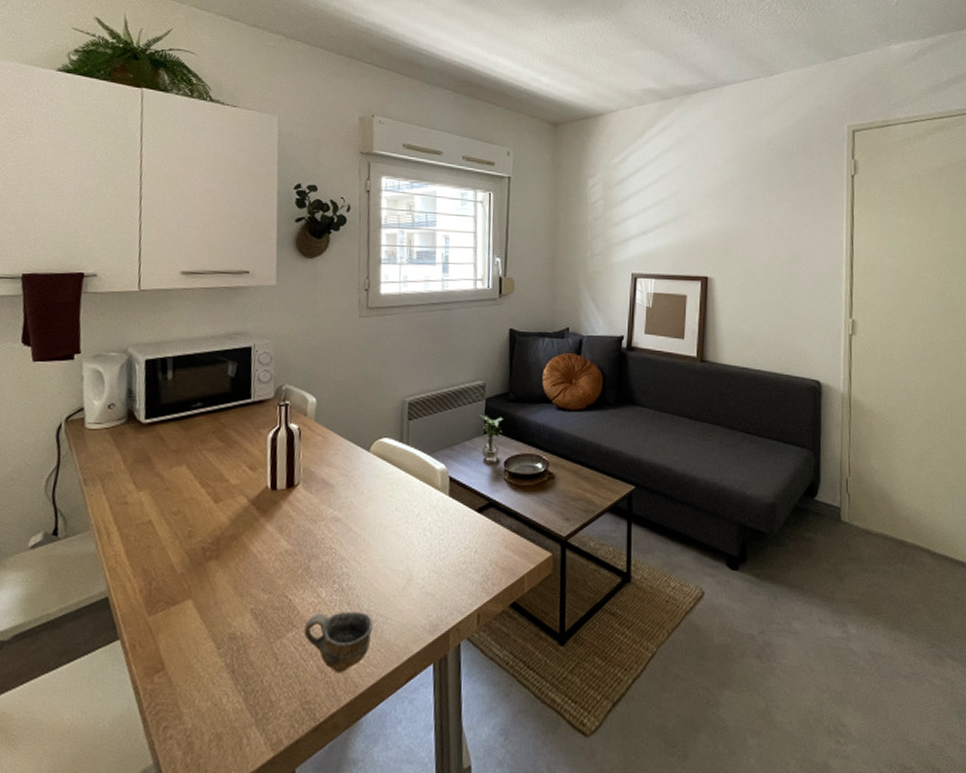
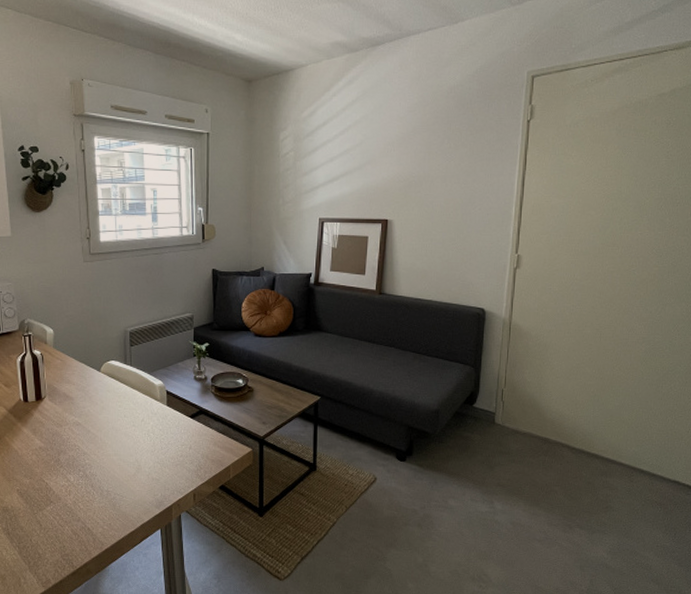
cup: present [304,611,374,672] -> none [59,491,113,535]

